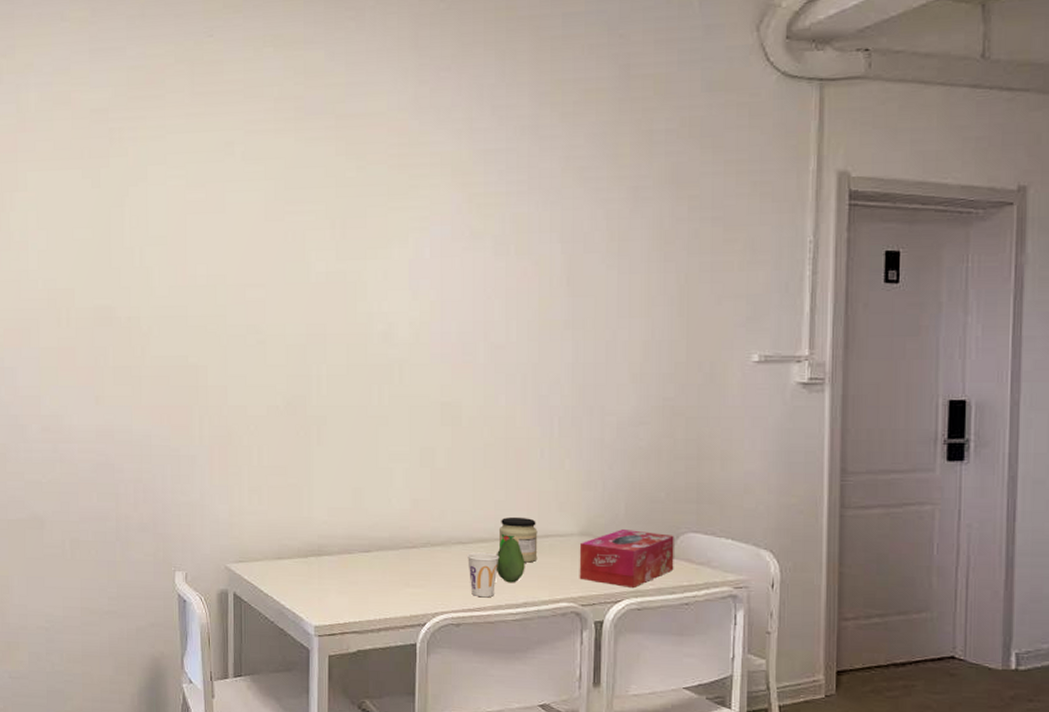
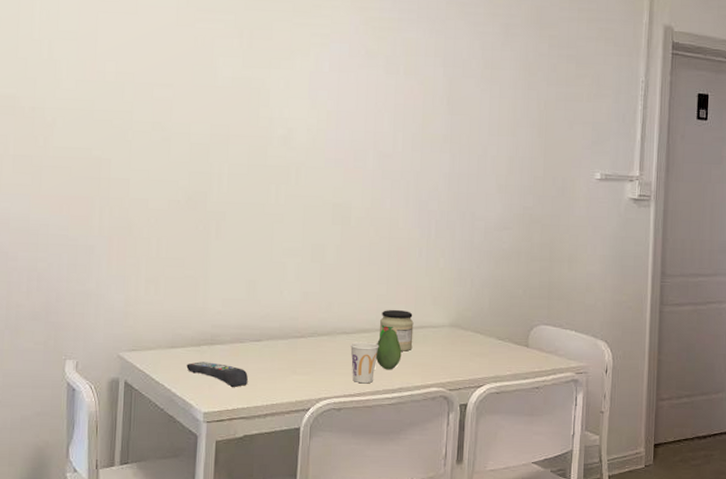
remote control: none [294,573,358,600] -> present [186,361,248,387]
tissue box: present [579,530,674,588] -> none [448,322,529,374]

